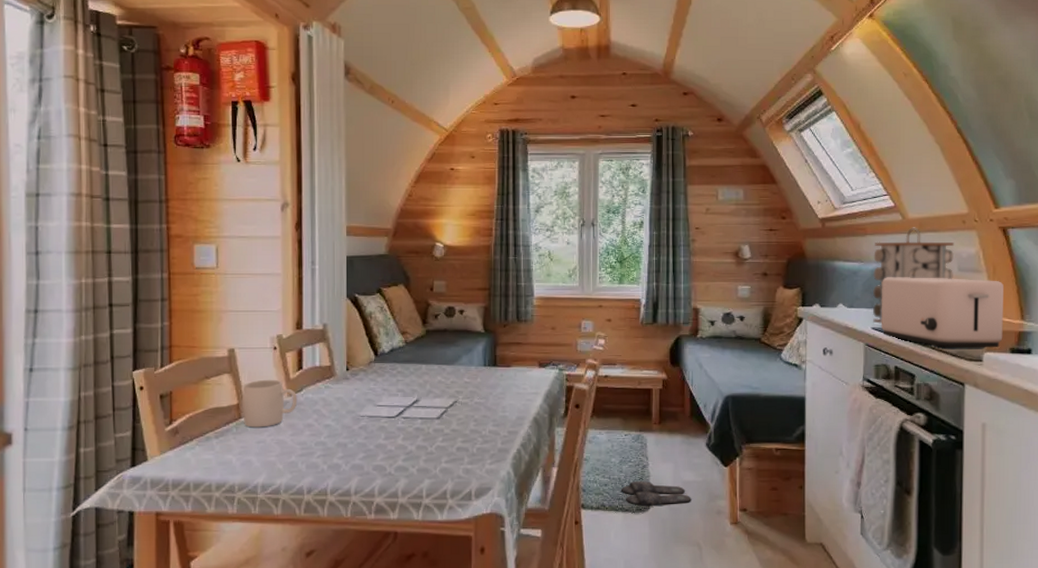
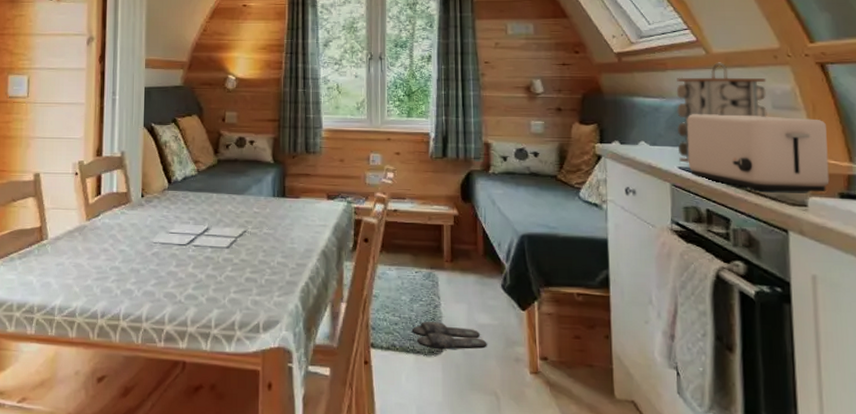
mug: present [241,379,298,428] -> none [43,203,95,250]

